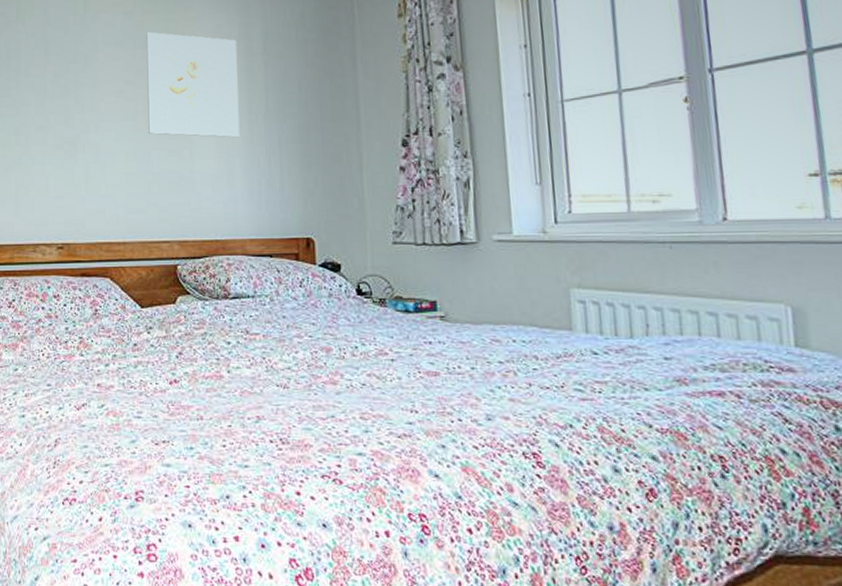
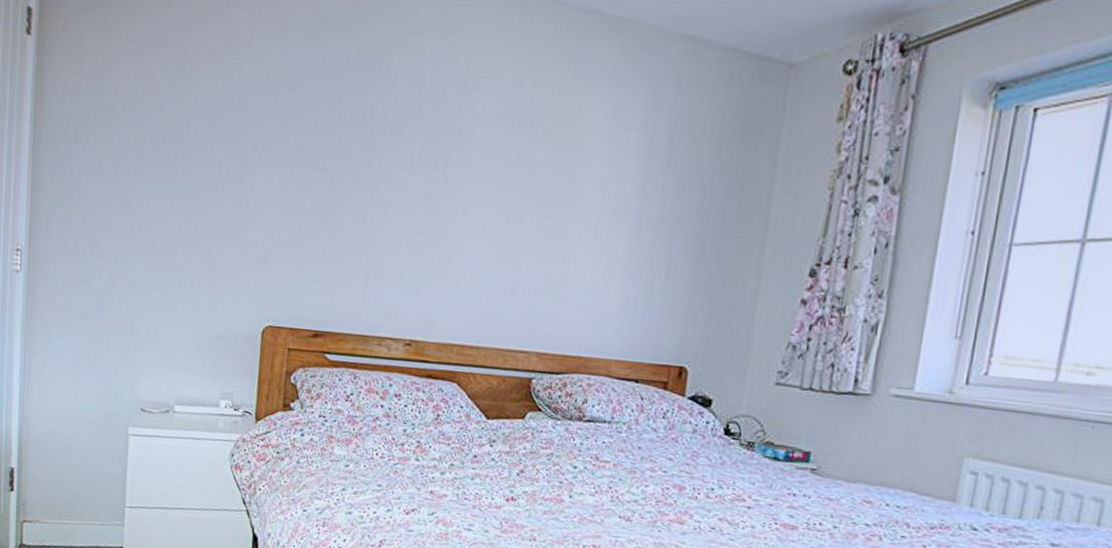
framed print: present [145,31,240,137] -> none [520,107,640,243]

